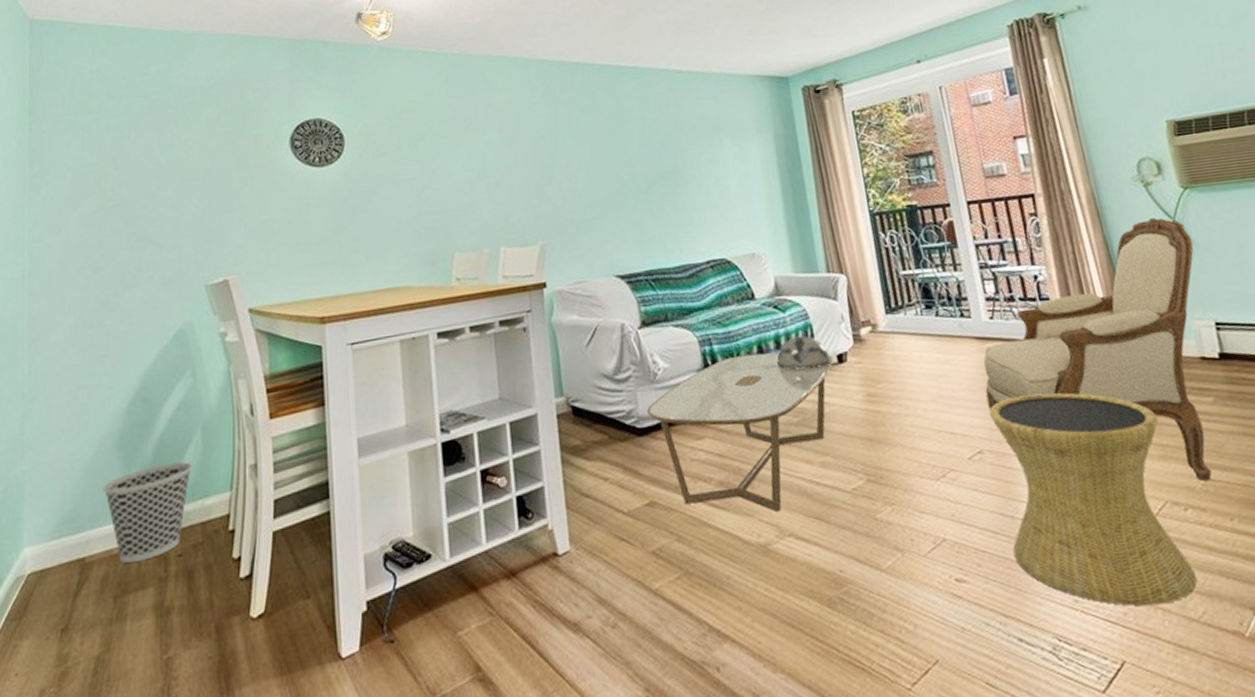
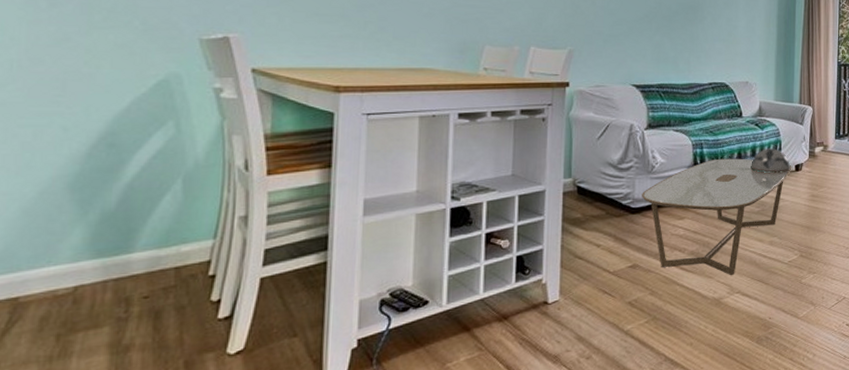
wastebasket: present [103,462,192,564] -> none [48,209,168,304]

